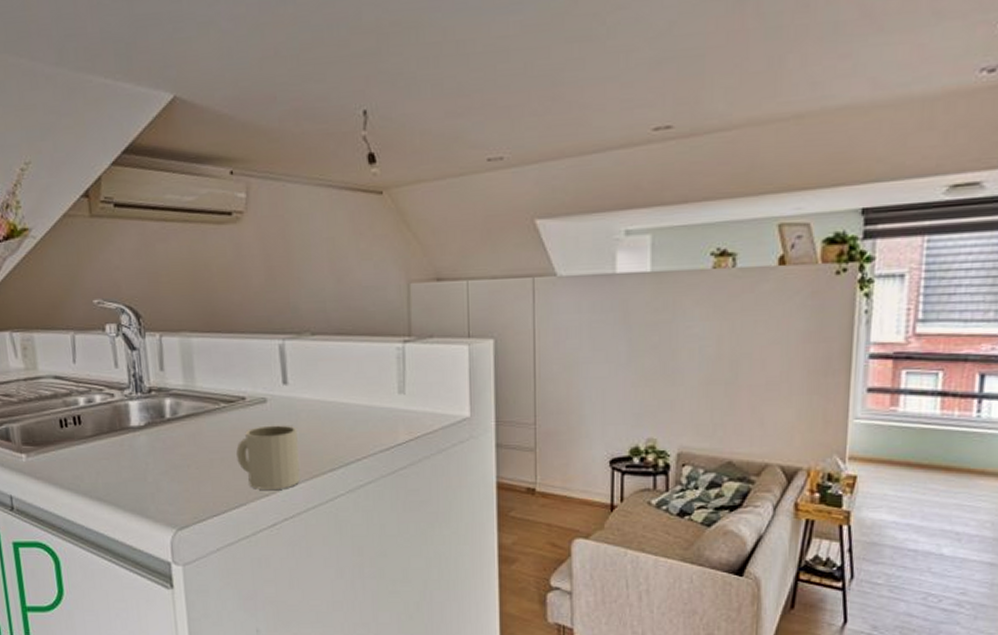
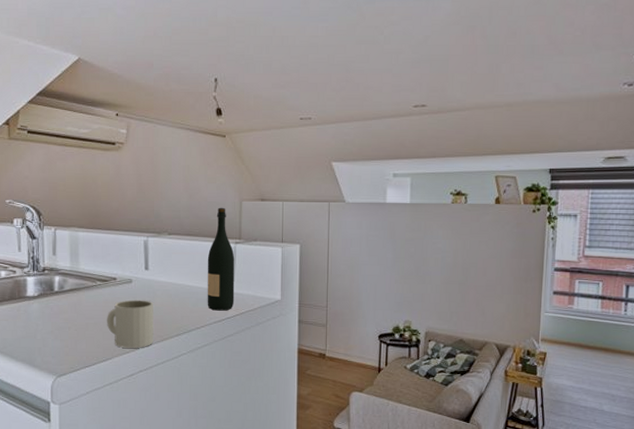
wine bottle: none [366,293,406,436] -> present [207,207,235,311]

